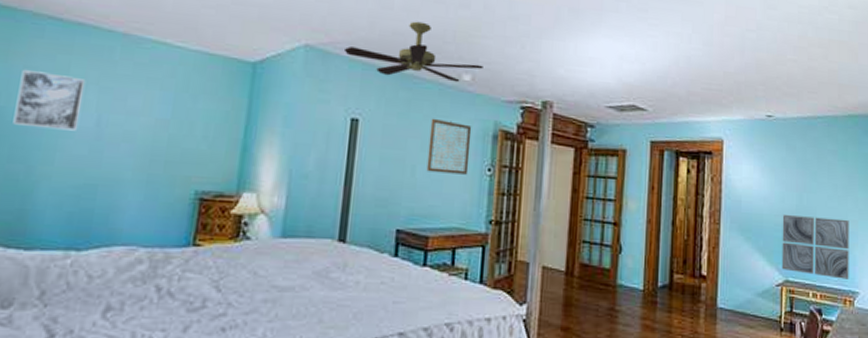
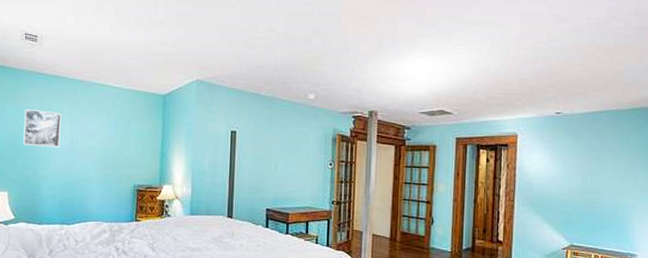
ceiling fan: present [343,21,483,83] -> none [223,56,323,101]
wall art: present [426,118,472,175] -> none [285,128,317,168]
wall art: present [781,214,849,279] -> none [567,192,630,244]

